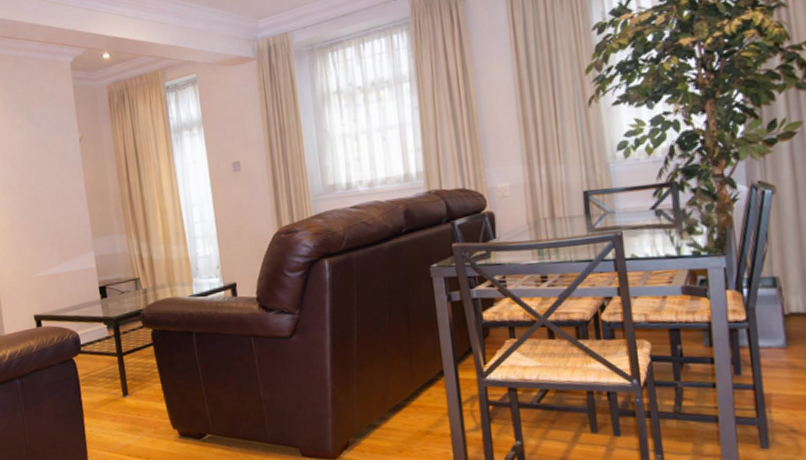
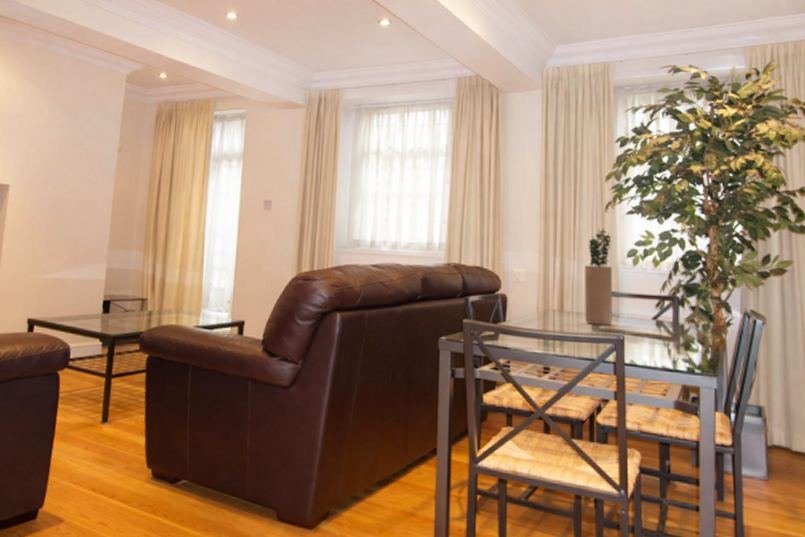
vase: none [572,125,608,226] -> present [585,228,613,326]

